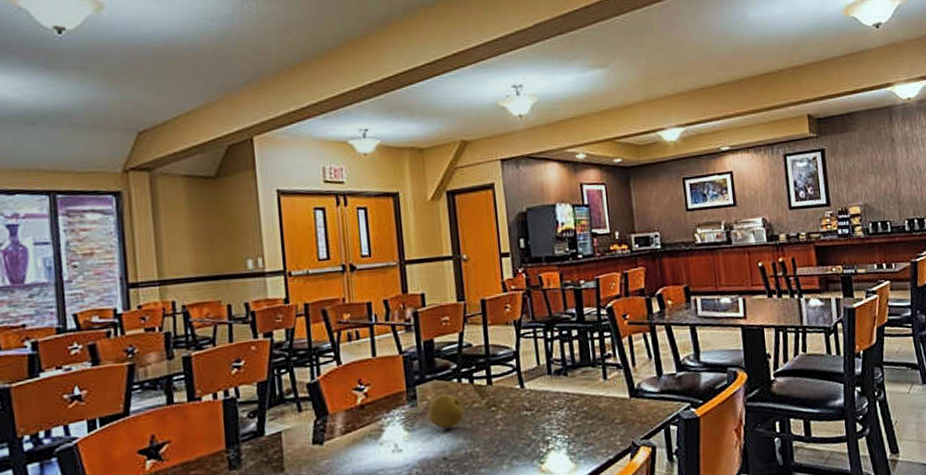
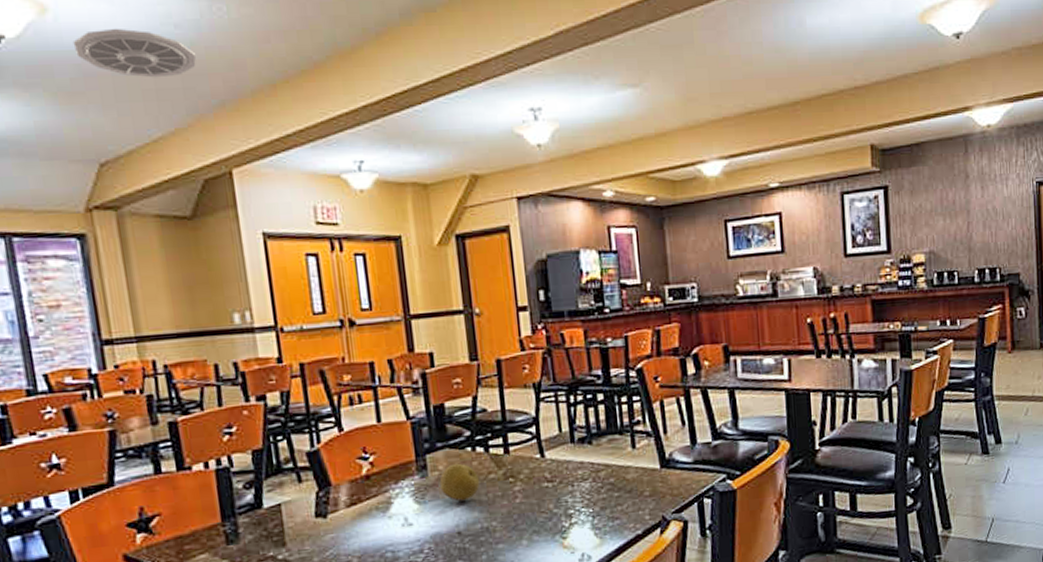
ceiling vent: none [123,21,227,62] -> present [72,28,196,78]

